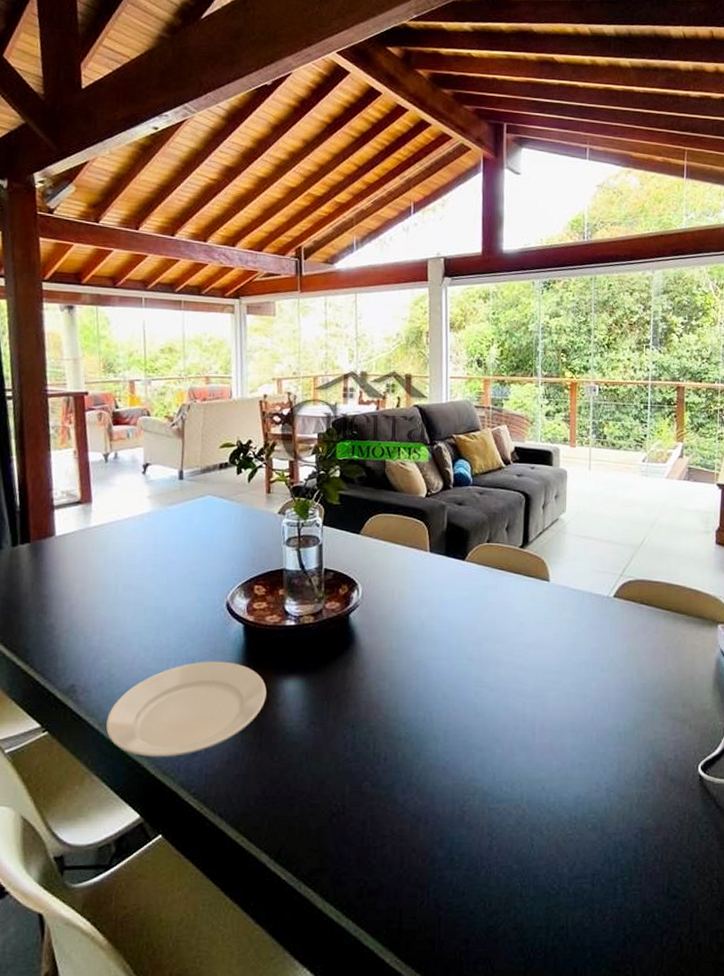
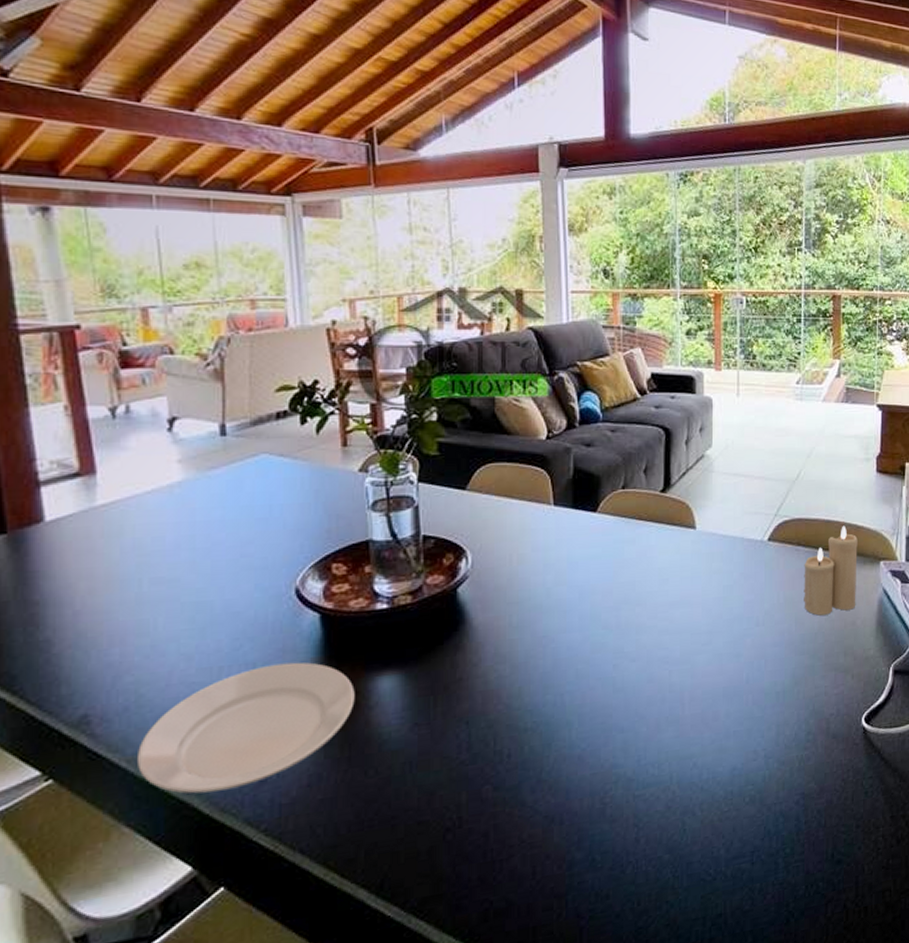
candle: none [645,589,697,668] -> present [804,525,858,616]

